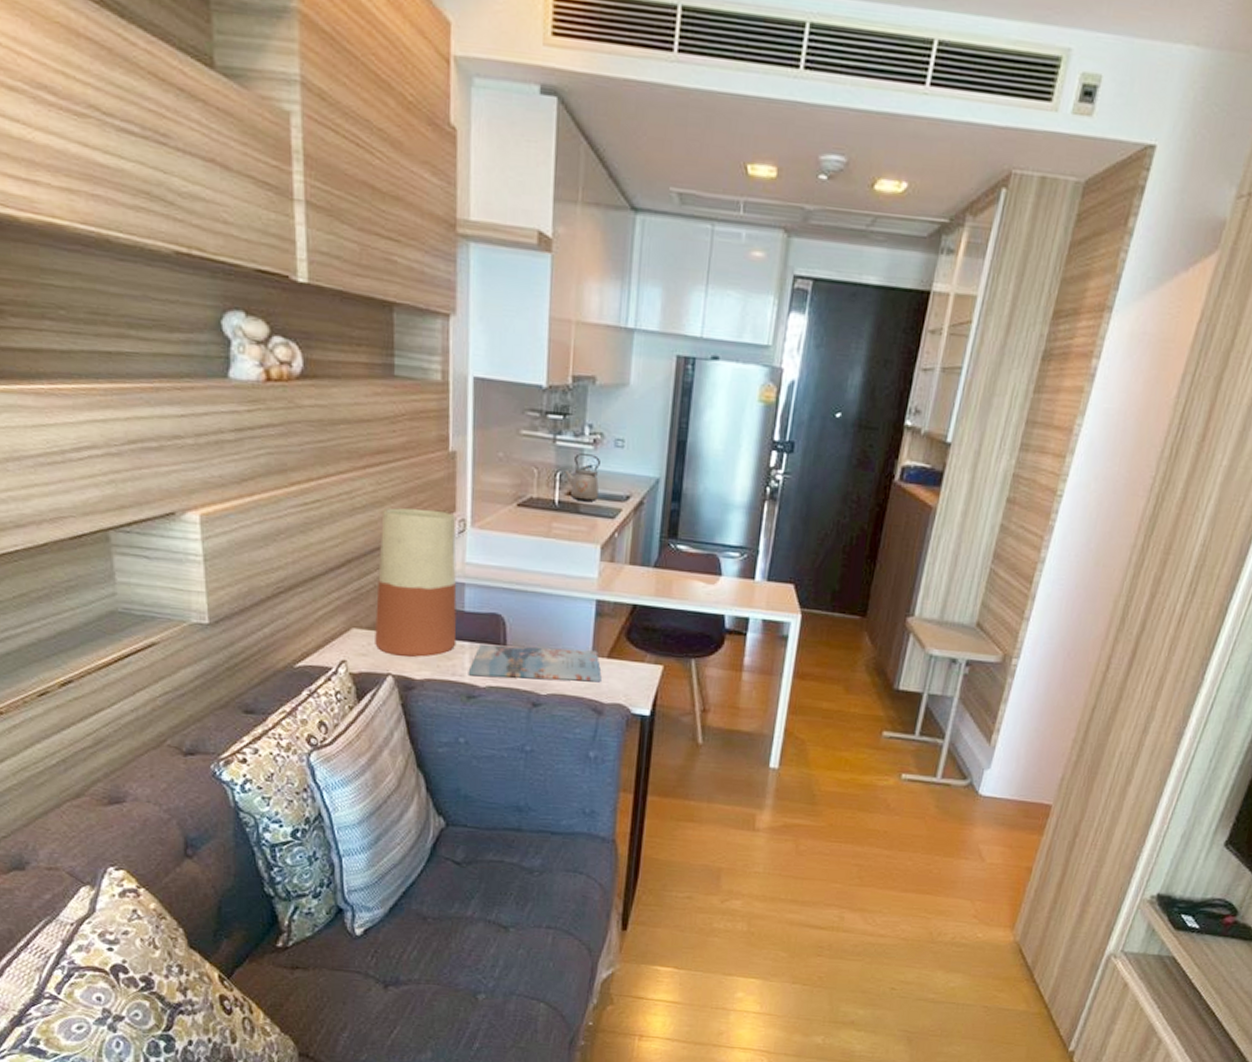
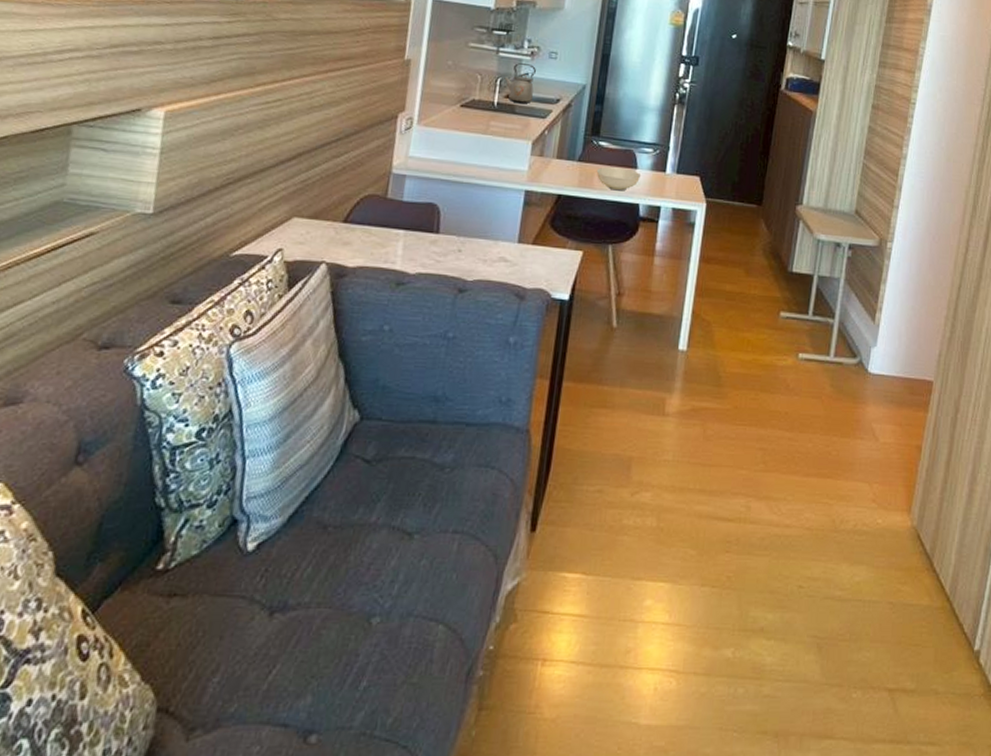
vase: present [375,508,457,657] -> none [313,107,405,245]
magazine: present [468,644,602,682] -> none [399,232,526,268]
bowl: none [675,573,727,601] -> present [596,166,642,191]

